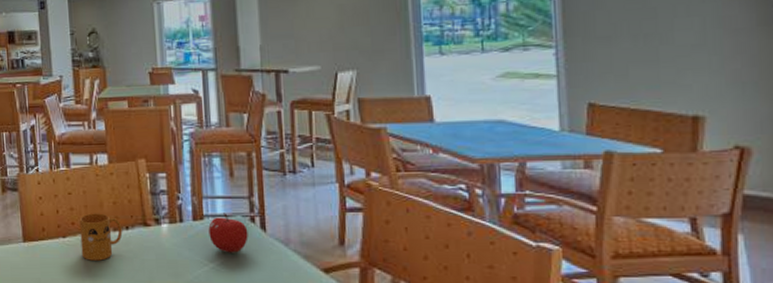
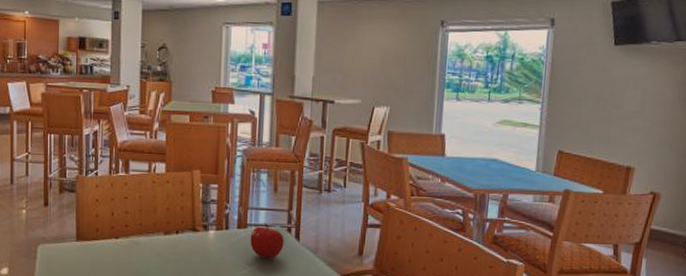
mug: present [79,213,123,261] -> none [132,217,173,261]

